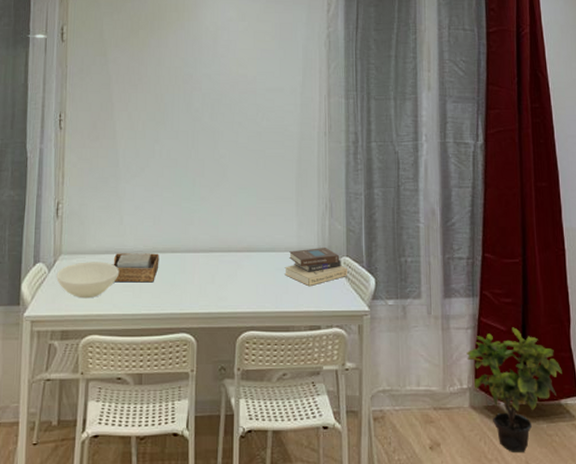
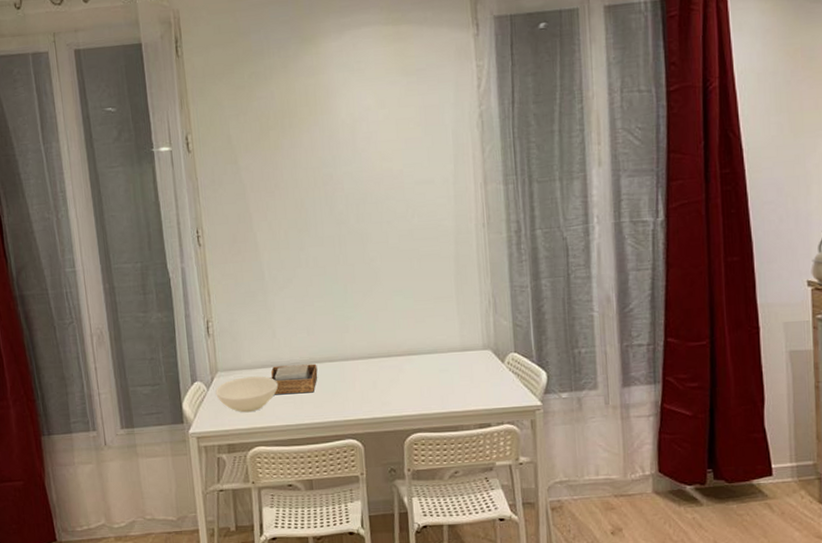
books: present [285,247,347,286] -> none [449,344,516,385]
potted plant: present [466,327,562,452] -> none [648,411,755,533]

